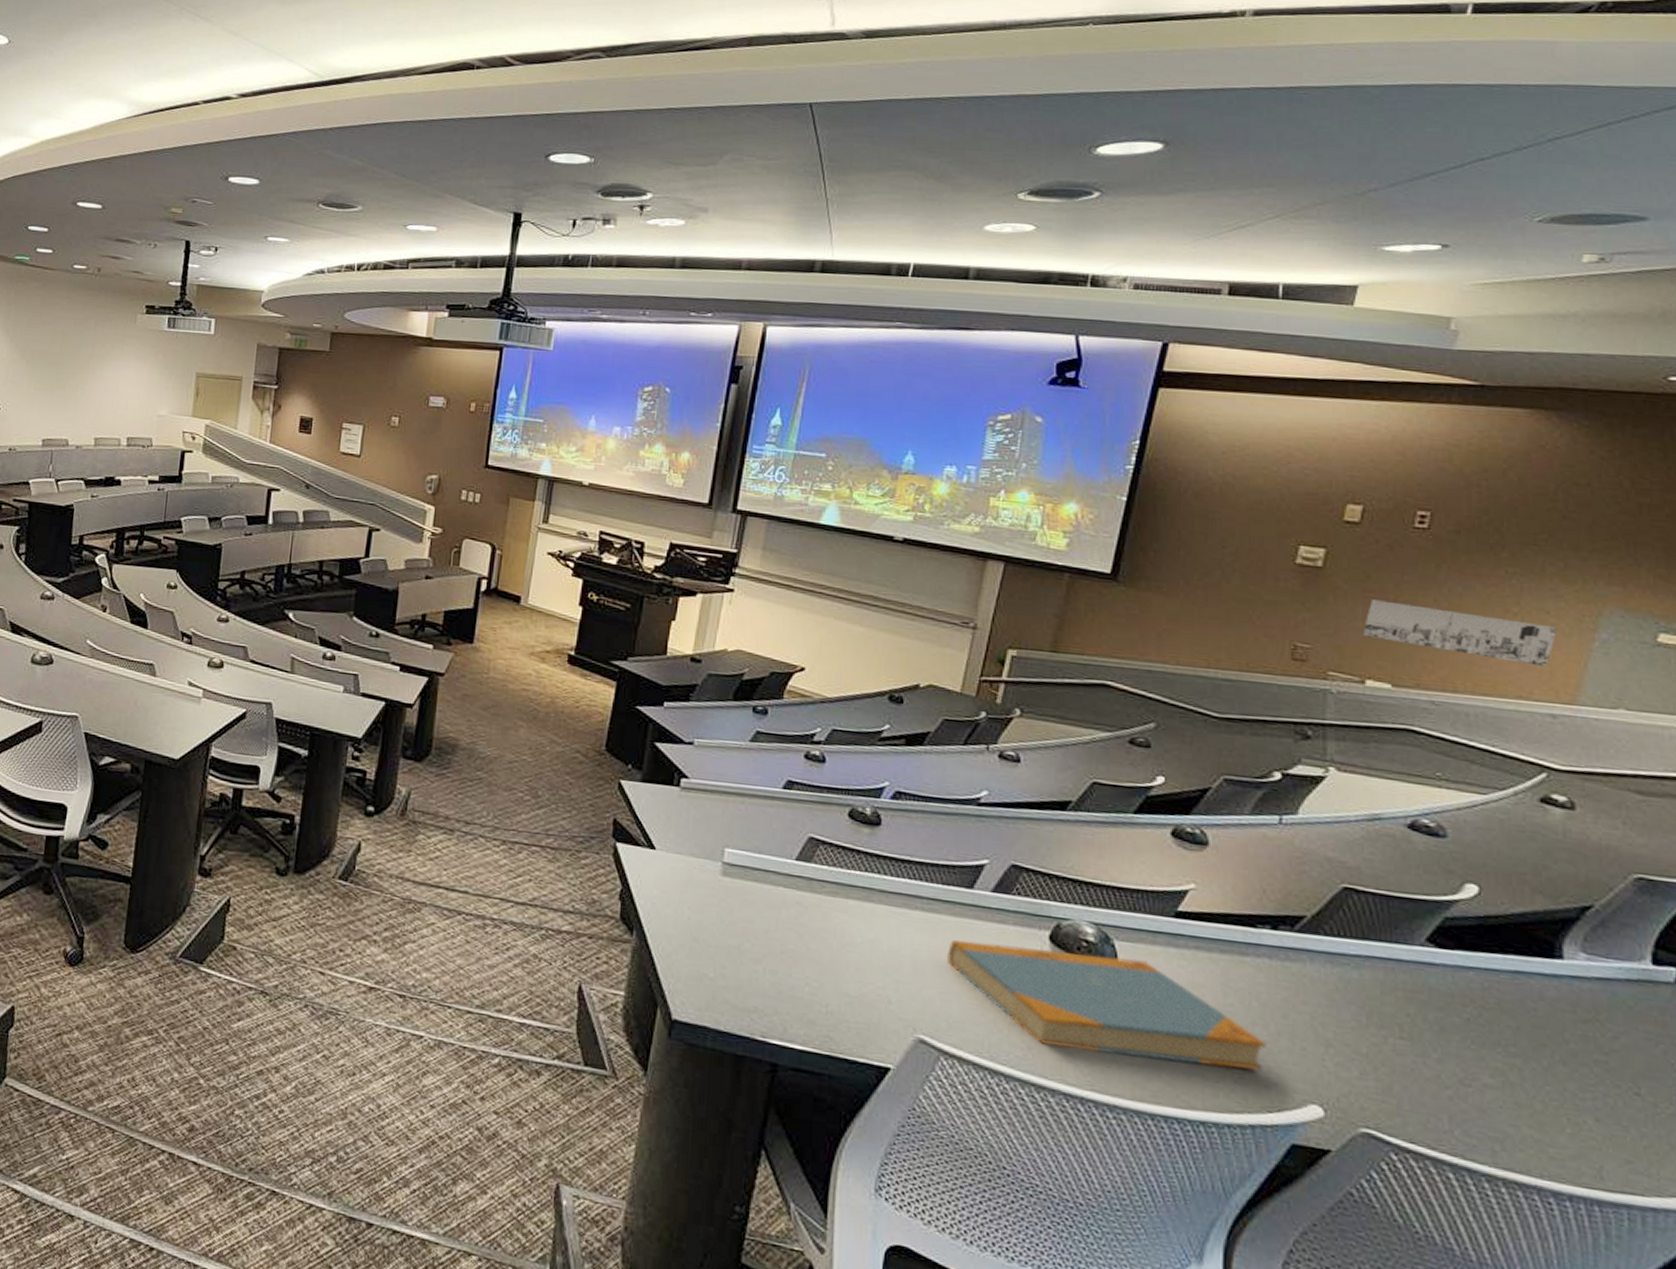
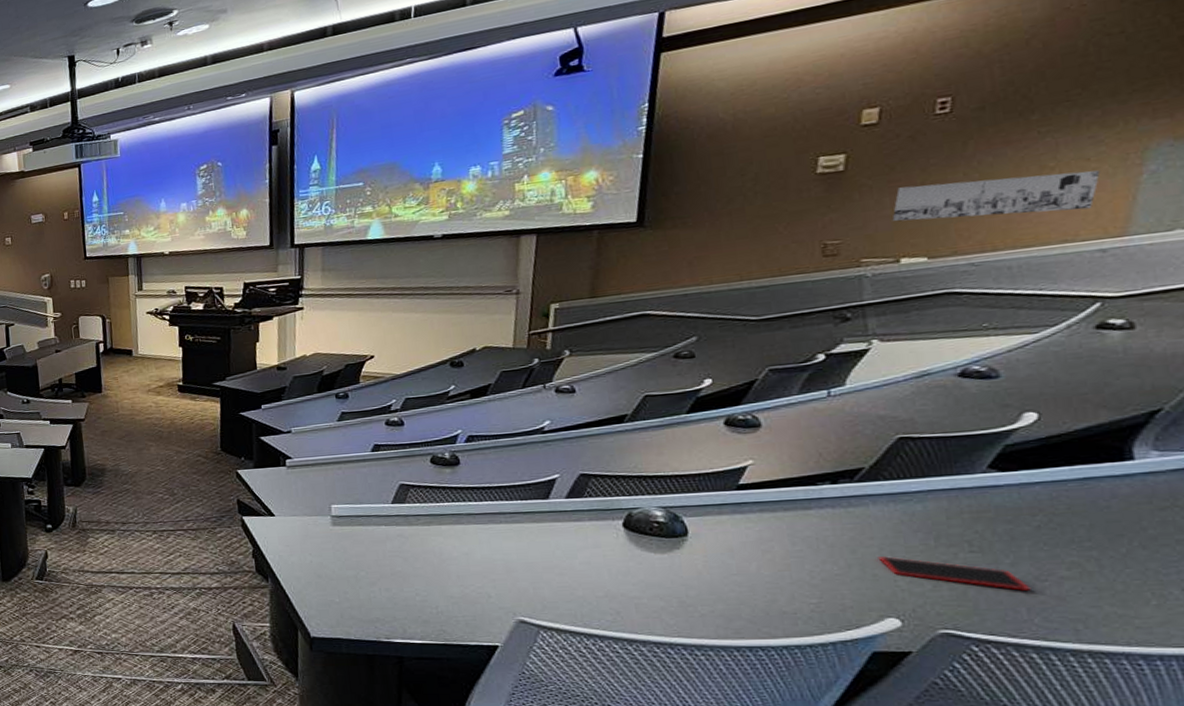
book: present [947,940,1267,1070] -> none [534,528,839,609]
smartphone: none [1309,1027,1455,1095] -> present [878,556,1031,591]

